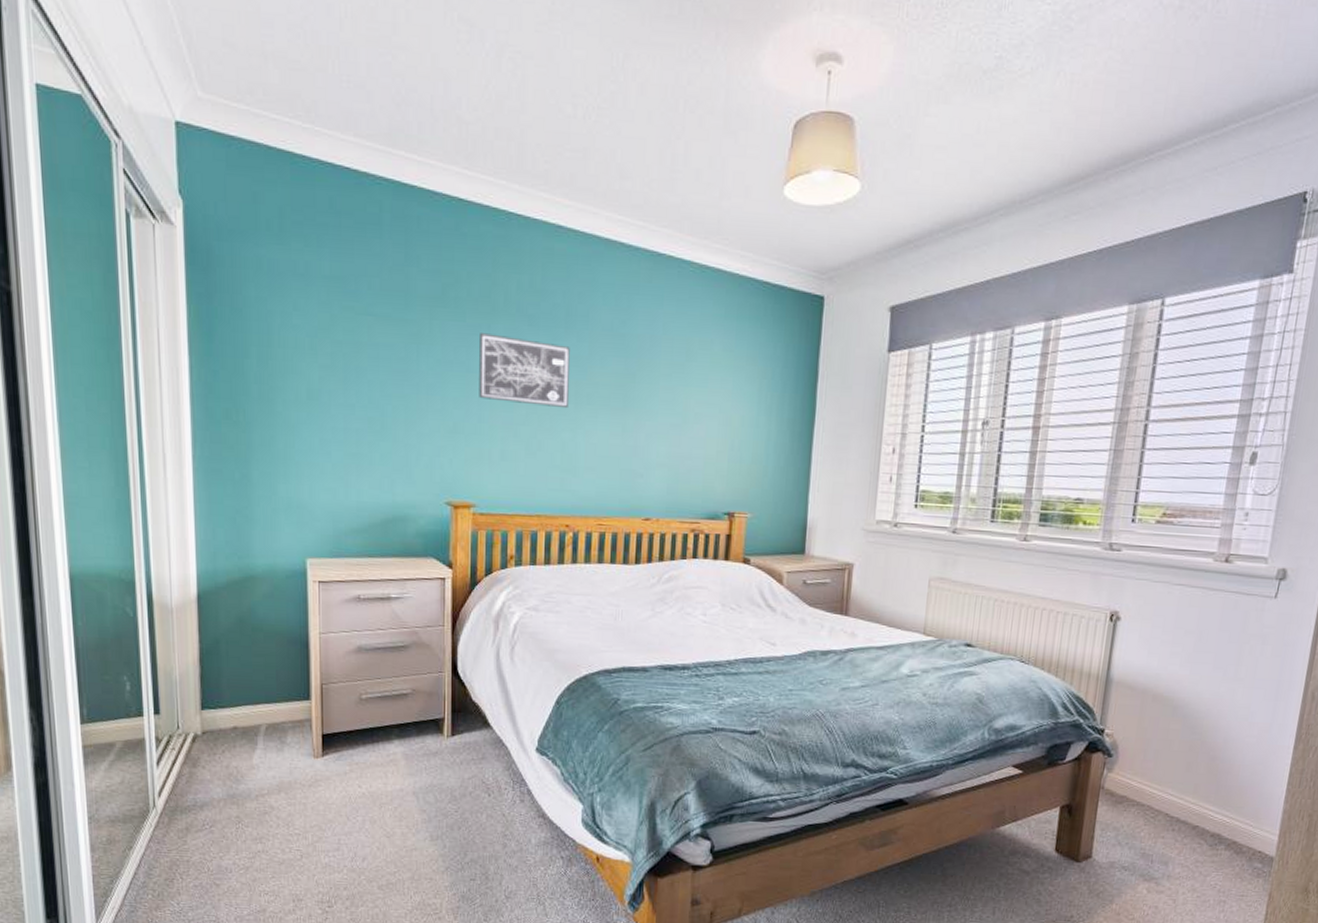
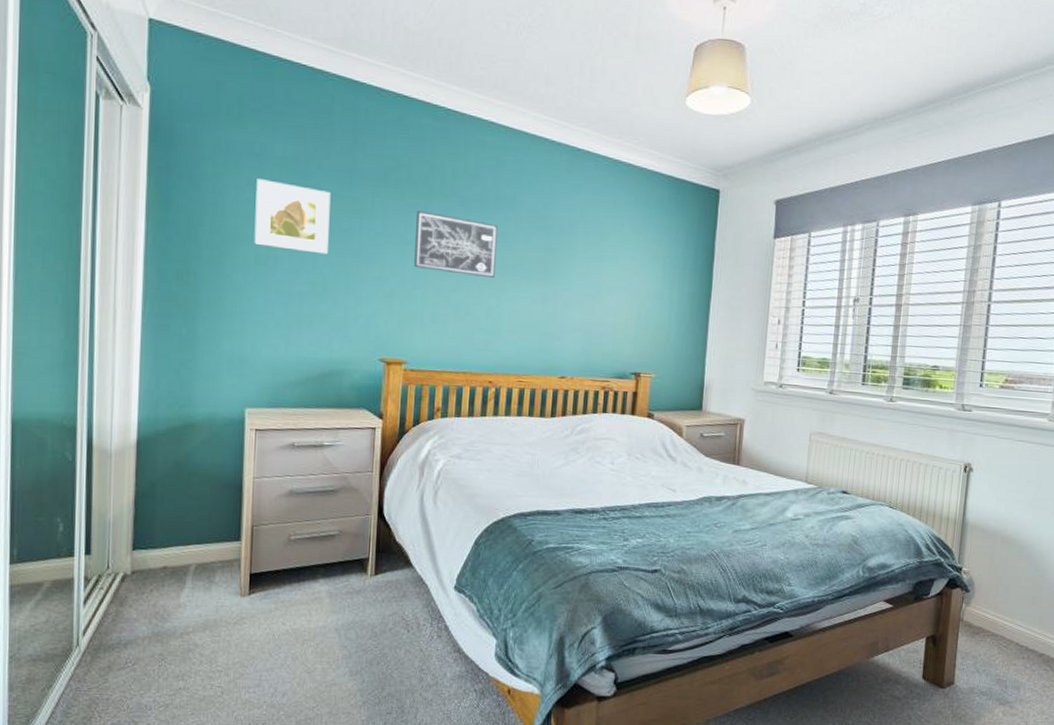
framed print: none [303,302,384,387] -> present [254,179,331,255]

